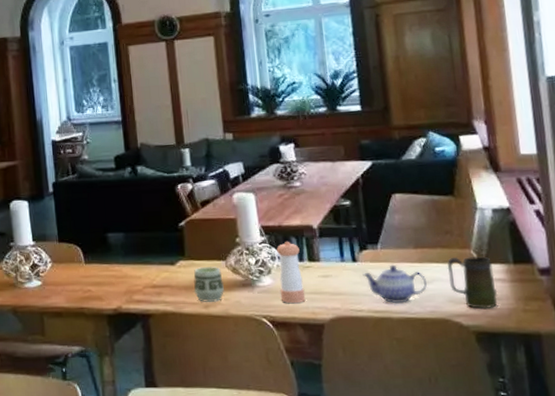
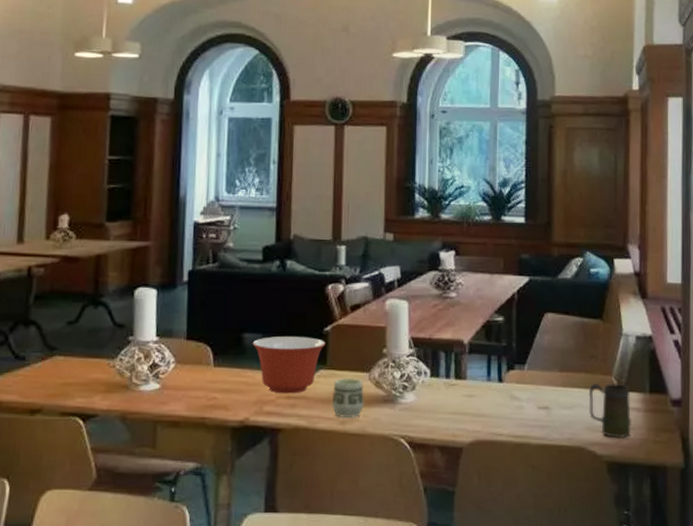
mixing bowl: none [116,232,182,284] -> present [252,337,326,394]
pepper shaker: present [277,241,306,304] -> none [422,355,448,424]
teapot: present [363,264,427,303] -> none [507,387,567,429]

